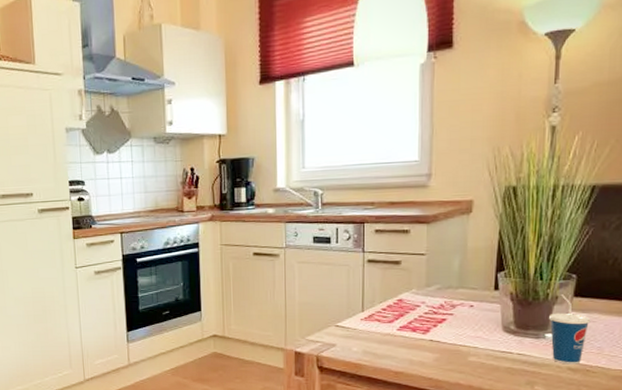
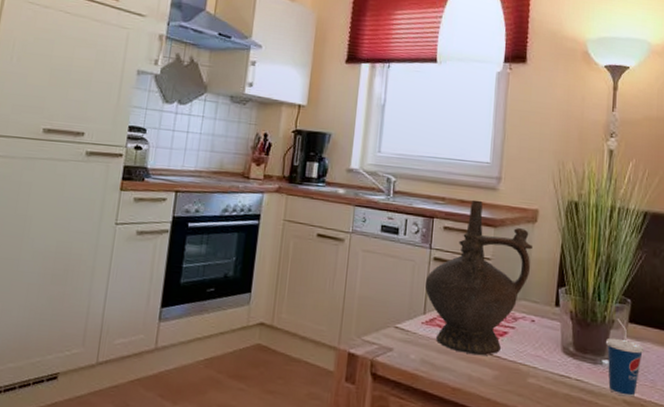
ceremonial vessel: none [361,199,468,342] -> present [424,199,532,356]

